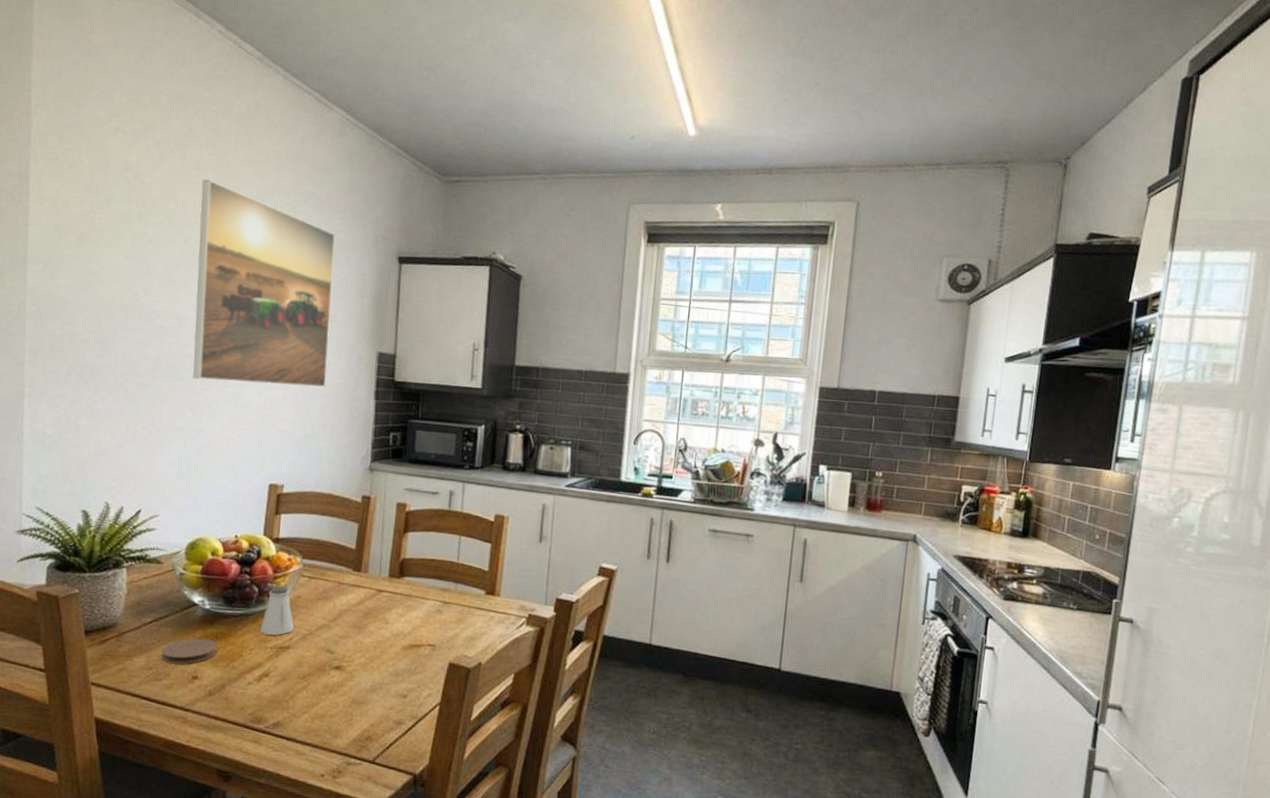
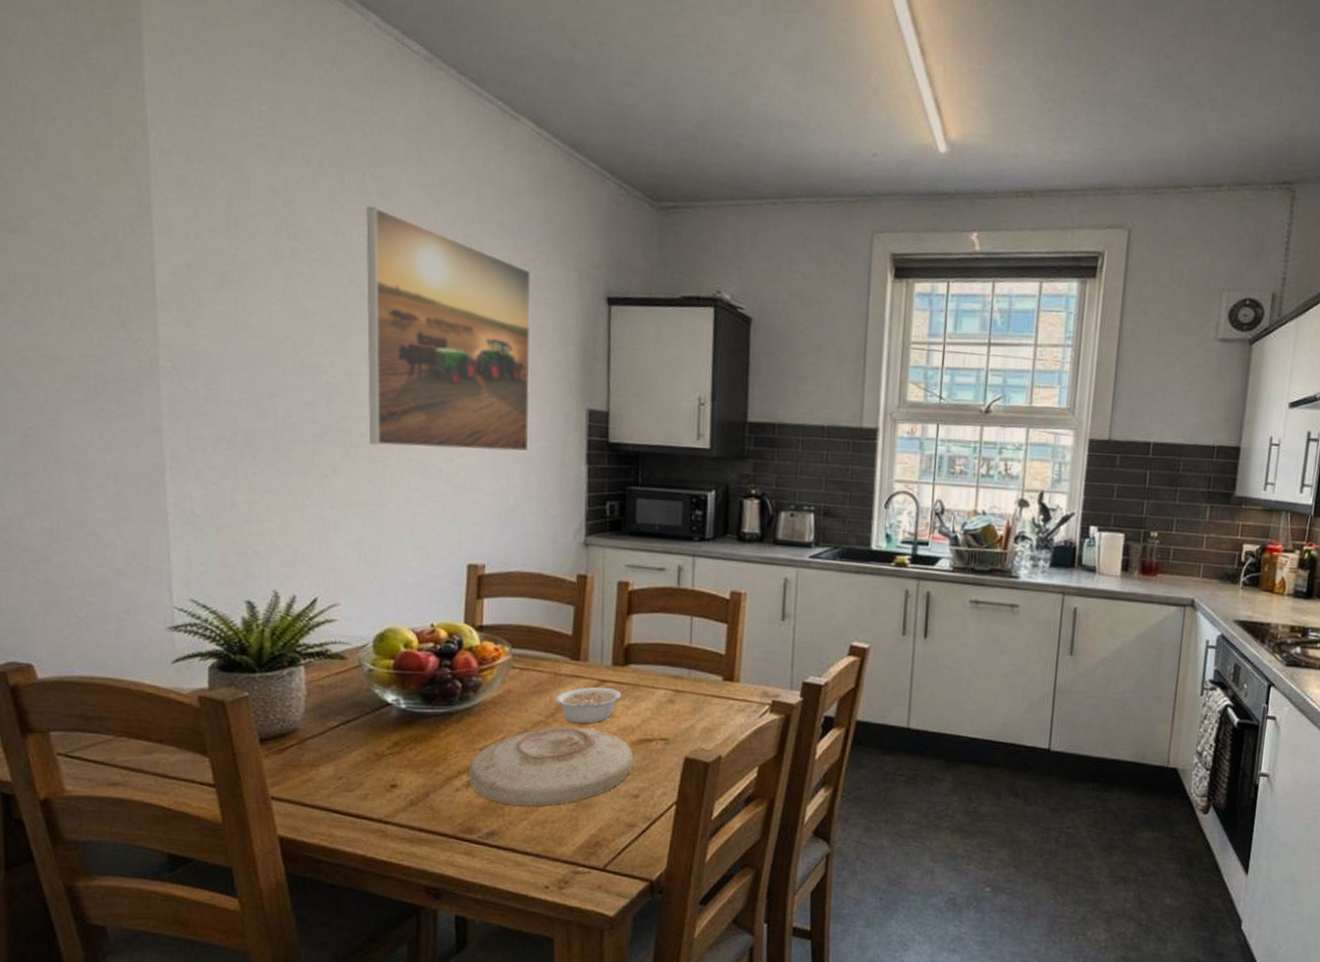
coaster: present [161,638,218,665] -> none [352,742,418,772]
saltshaker: present [260,586,295,636] -> none [466,680,506,736]
plate: none [260,630,404,701] -> present [469,726,634,806]
legume: none [338,596,403,629] -> present [555,686,630,724]

